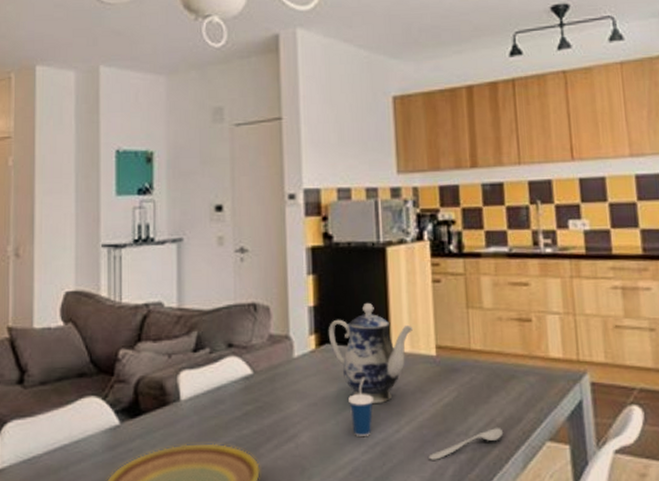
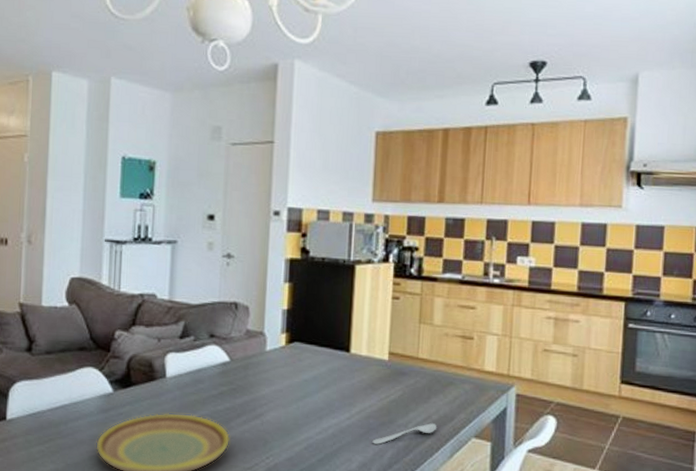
teapot: present [328,302,413,405] -> none [297,310,371,395]
cup: present [348,376,373,436] -> none [309,372,331,420]

